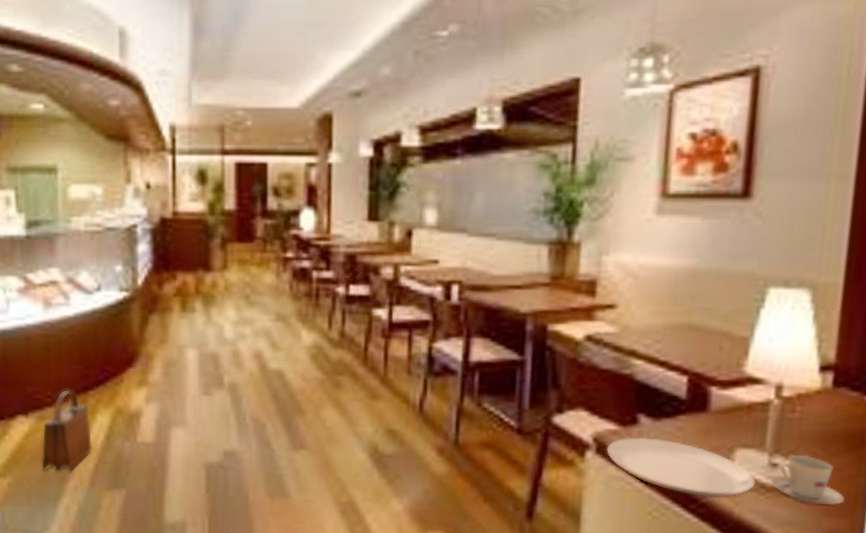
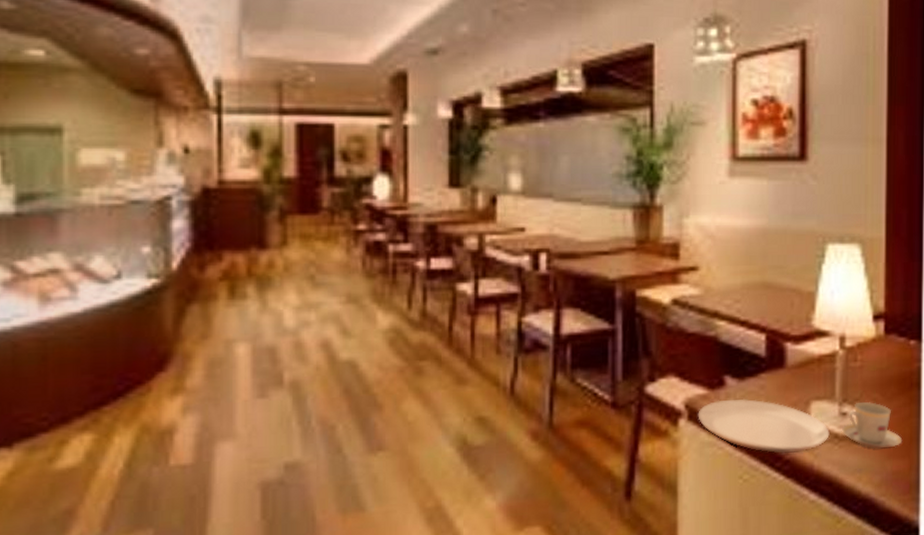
handbag: present [41,390,93,471] -> none [31,407,108,518]

